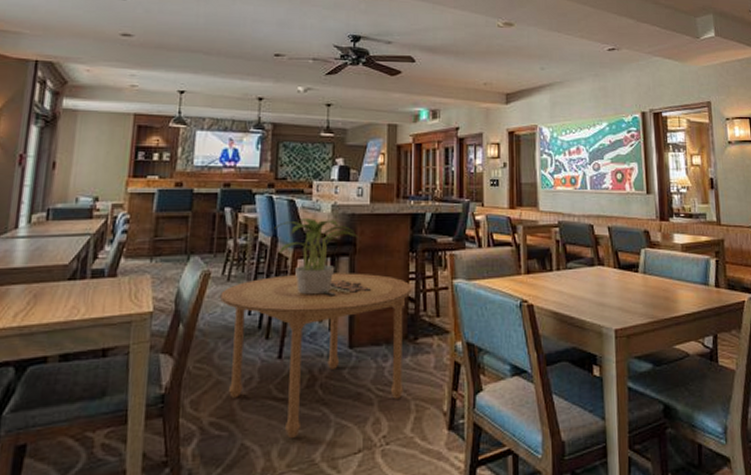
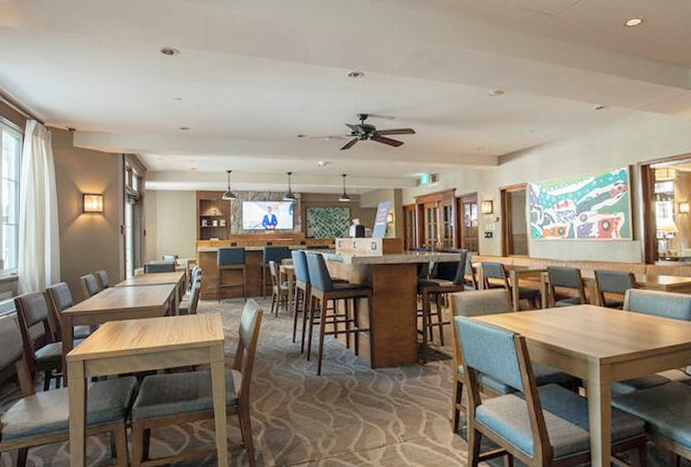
dining table: present [220,273,412,438] -> none [271,311,420,433]
potted plant: present [274,218,358,294] -> none [308,268,374,327]

